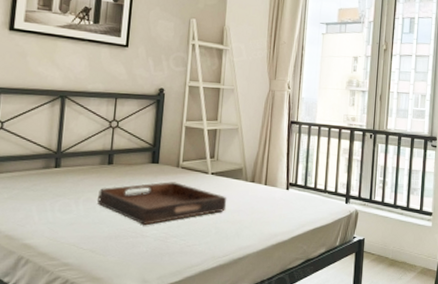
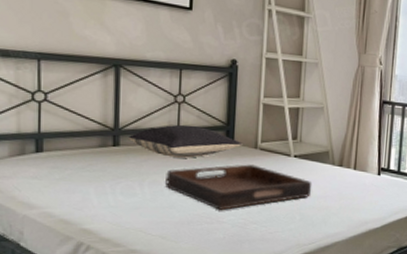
pillow: none [68,147,167,177] -> present [129,124,243,158]

